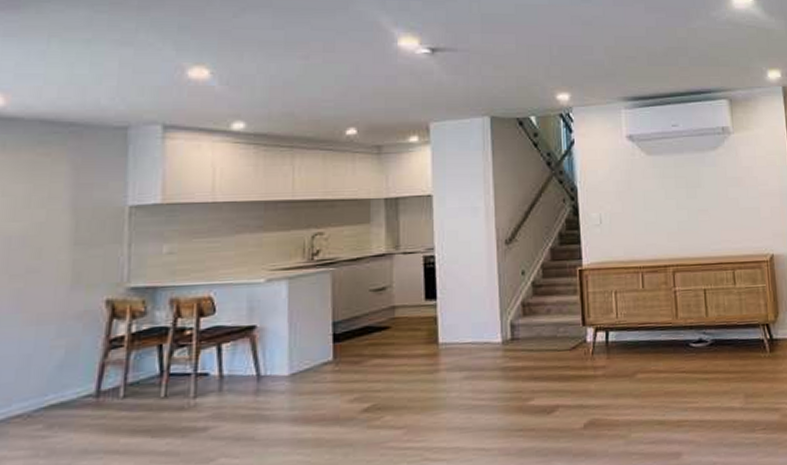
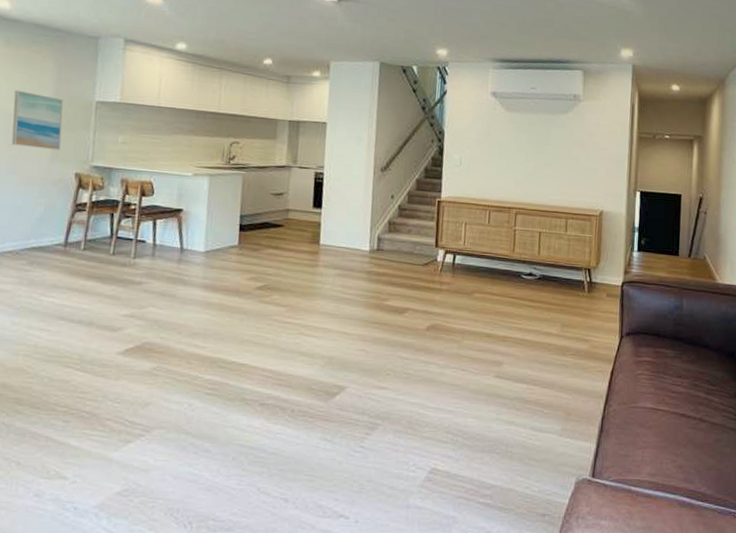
wall art: none [13,205,85,276] -> present [11,90,64,151]

